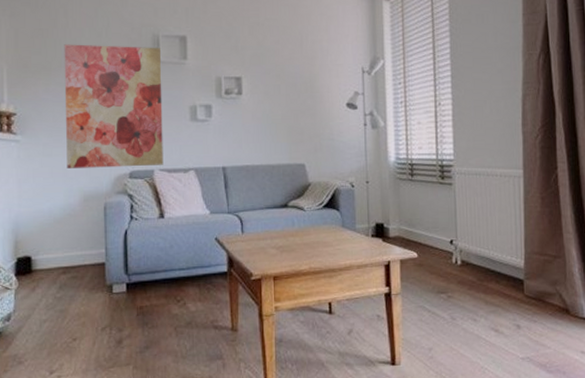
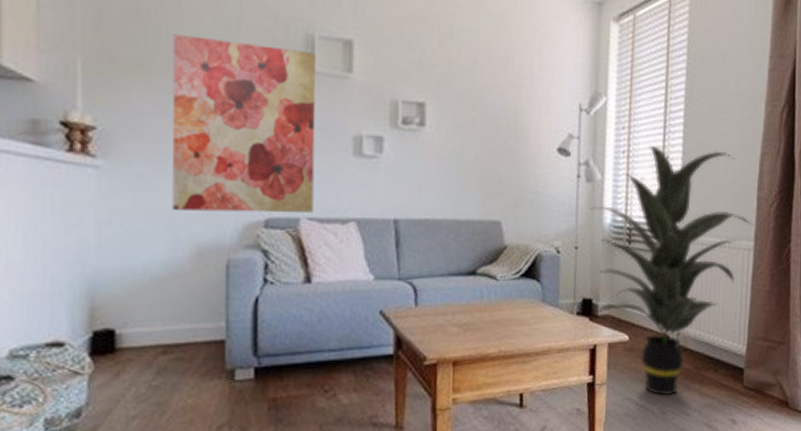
indoor plant: none [377,95,520,304] -> present [590,145,753,396]

